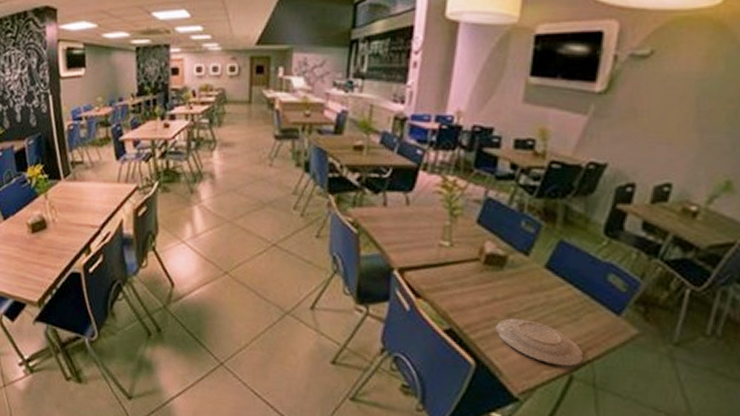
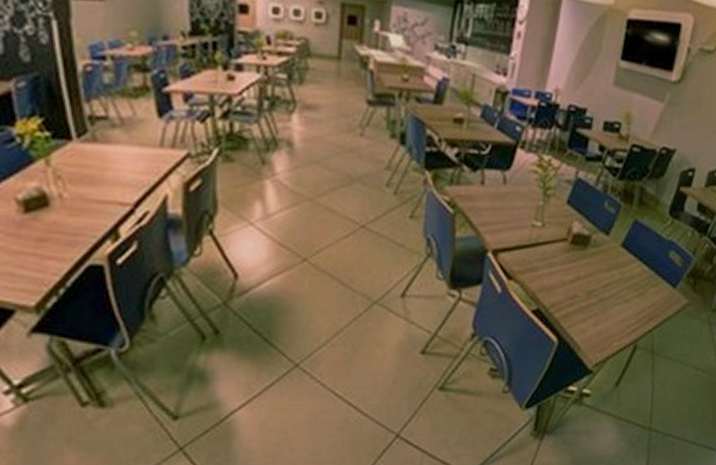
plate: present [496,318,584,367] -> none [577,295,647,337]

